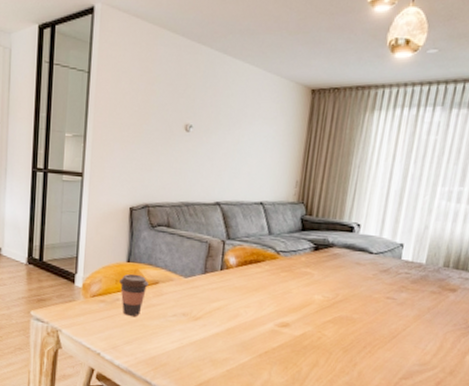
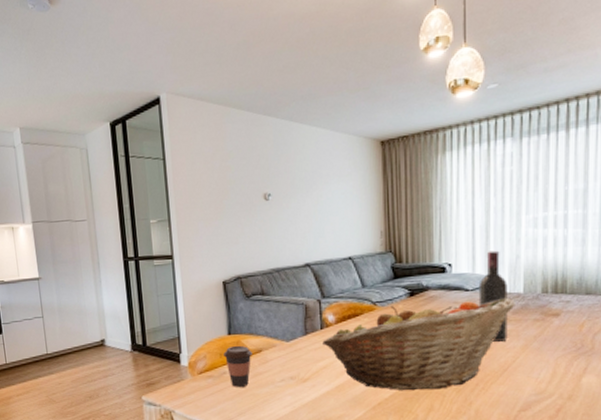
fruit basket: none [220,257,416,347] -> present [322,297,515,391]
wine bottle: none [379,217,412,309] -> present [478,250,508,342]

